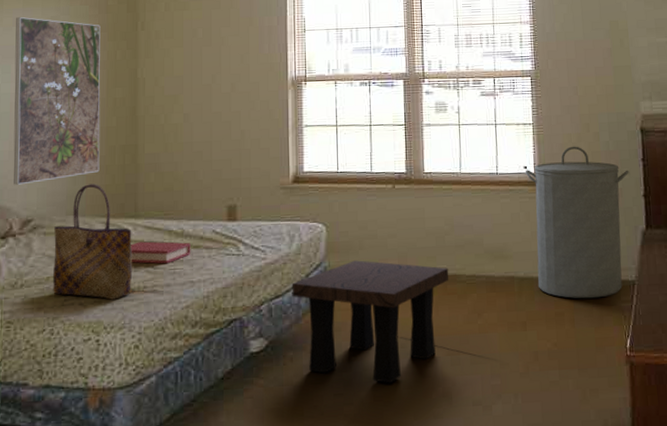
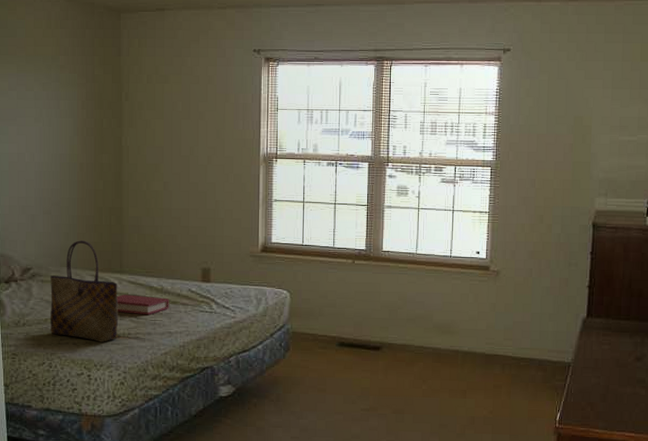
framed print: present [13,17,100,185] -> none [11,82,89,237]
side table: present [291,260,449,384] -> none [257,325,399,433]
laundry hamper: present [525,146,629,299] -> none [477,236,577,375]

